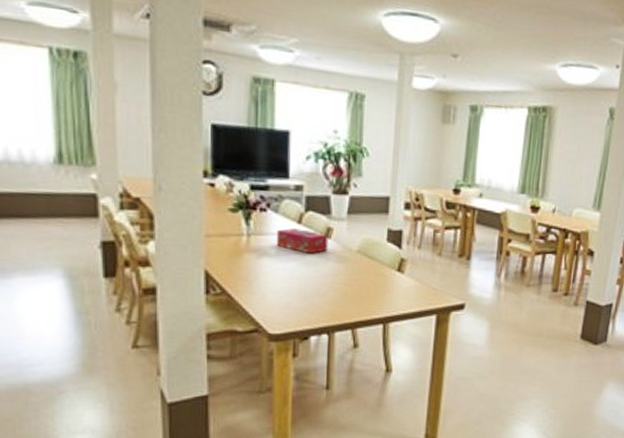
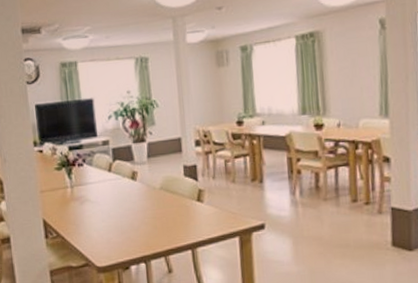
tissue box: present [276,228,329,254] -> none [93,176,135,196]

